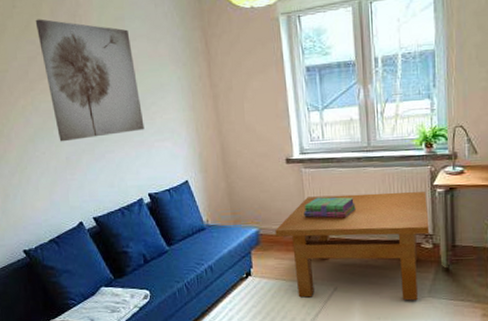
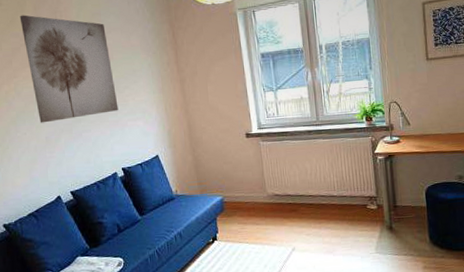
table: present [275,192,430,301] -> none [238,159,374,259]
stack of books: present [304,196,356,218] -> none [263,166,309,185]

